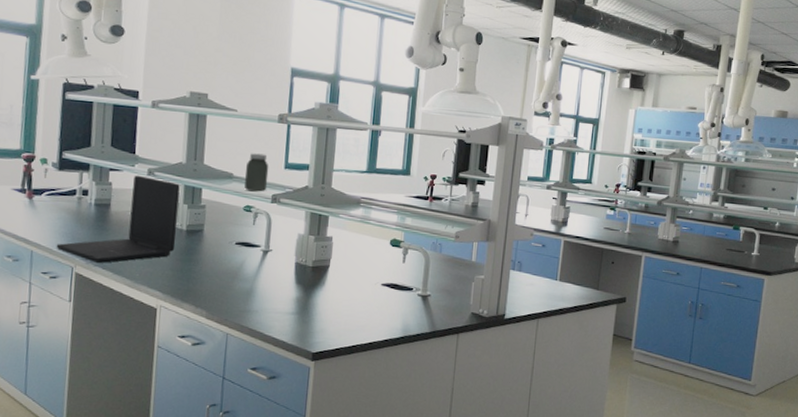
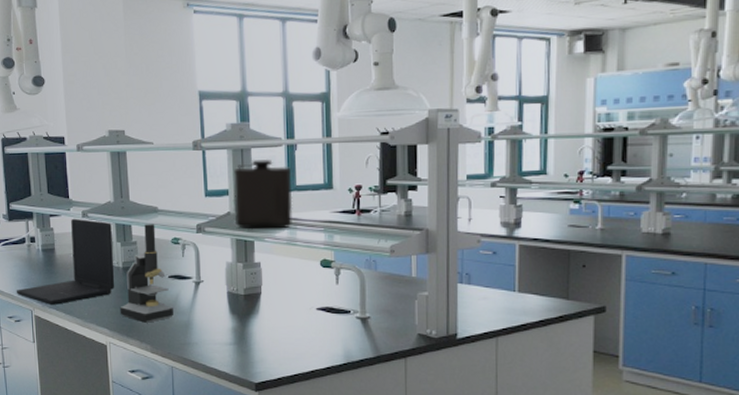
microscope: none [176,189,236,288] -> present [120,224,173,323]
jar: present [245,153,269,192] -> none [168,184,191,223]
hip flask: none [311,139,374,208] -> present [234,158,293,230]

